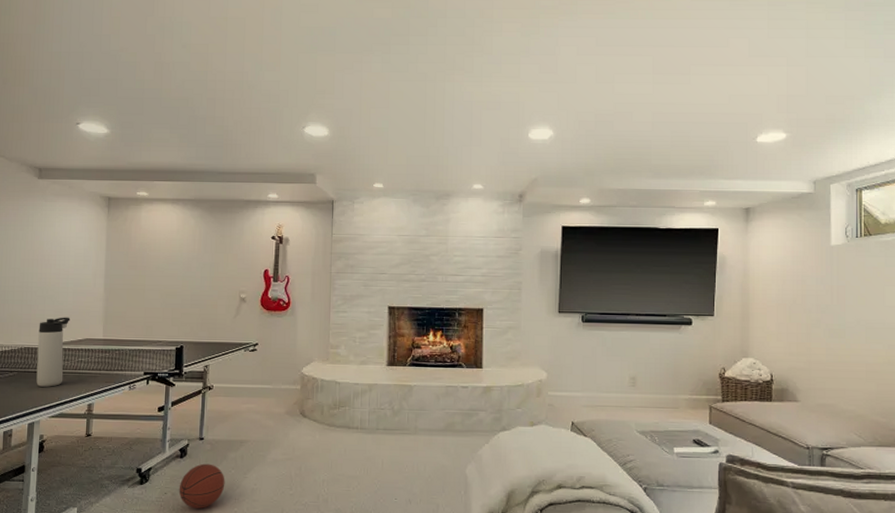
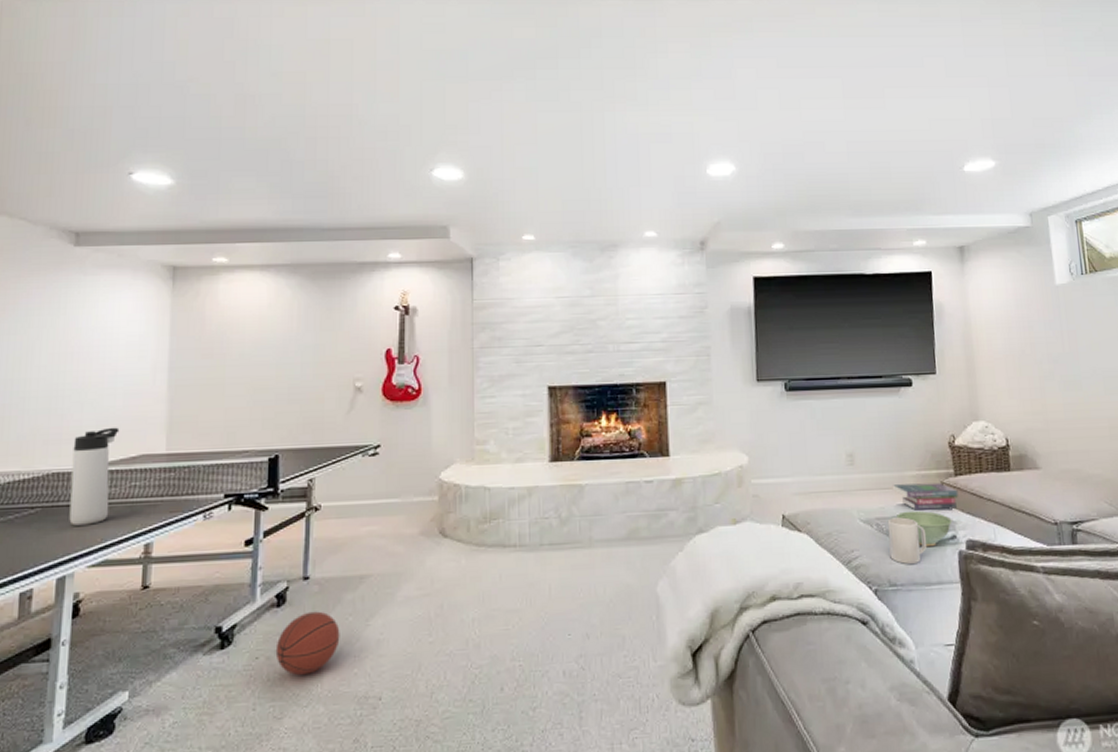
mug: none [660,431,693,471] -> present [887,517,927,565]
books: none [666,405,724,430] -> present [892,482,958,511]
bowl: none [668,427,716,458] -> present [897,510,952,547]

